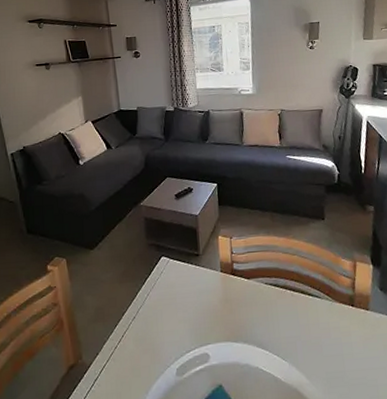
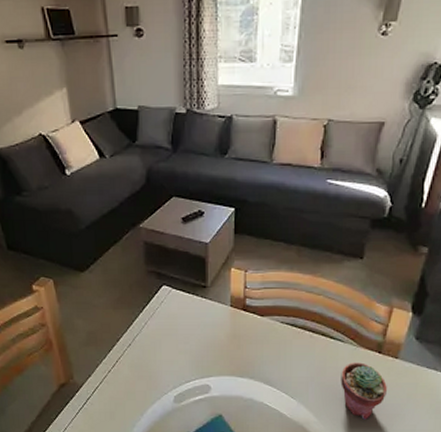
potted succulent: none [323,317,366,377] -> present [340,362,387,420]

